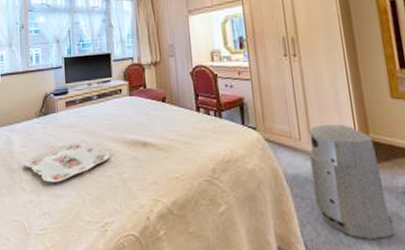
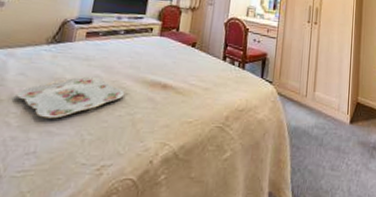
air purifier: present [309,124,395,239] -> none [308,85,362,186]

